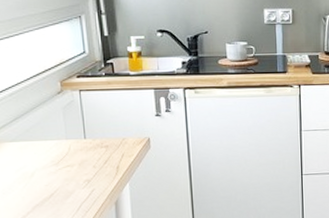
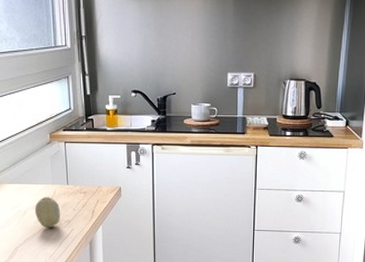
fruit: none [44,154,79,190] -> present [34,197,61,228]

